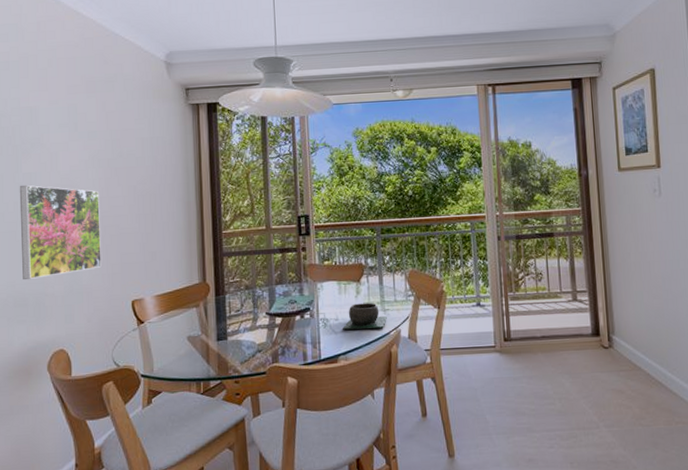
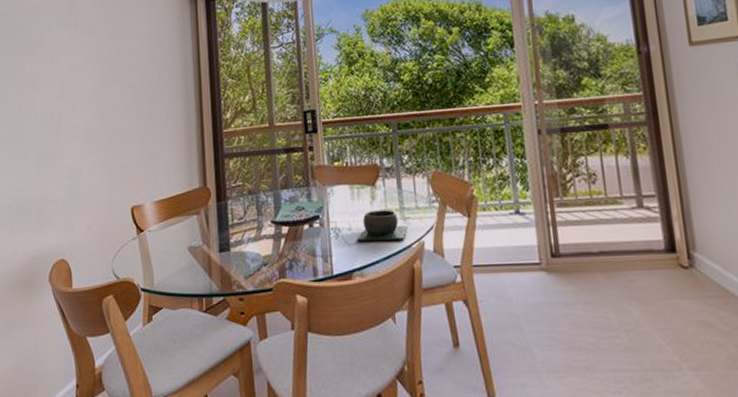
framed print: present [19,184,102,280] -> none [22,86,101,185]

